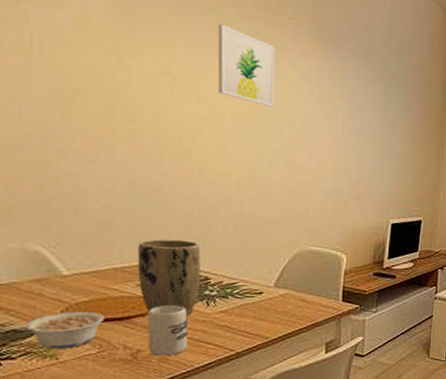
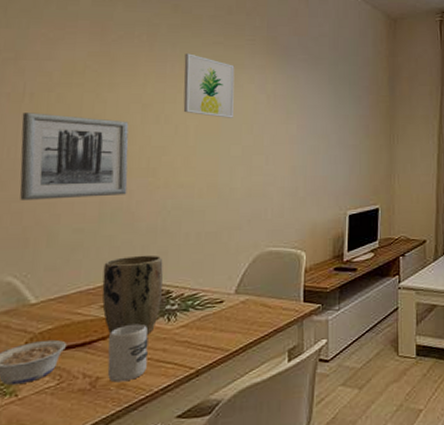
wall art: none [32,68,159,176] -> present [20,113,129,200]

